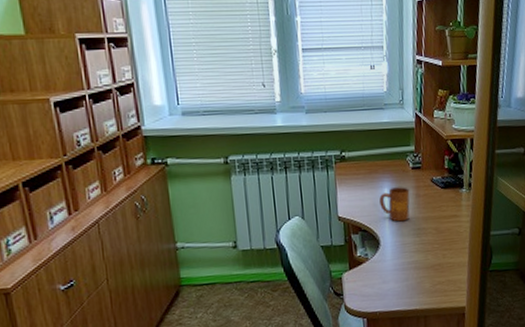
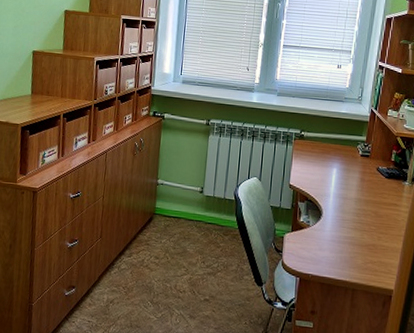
mug: present [379,187,410,222] -> none [327,169,356,200]

